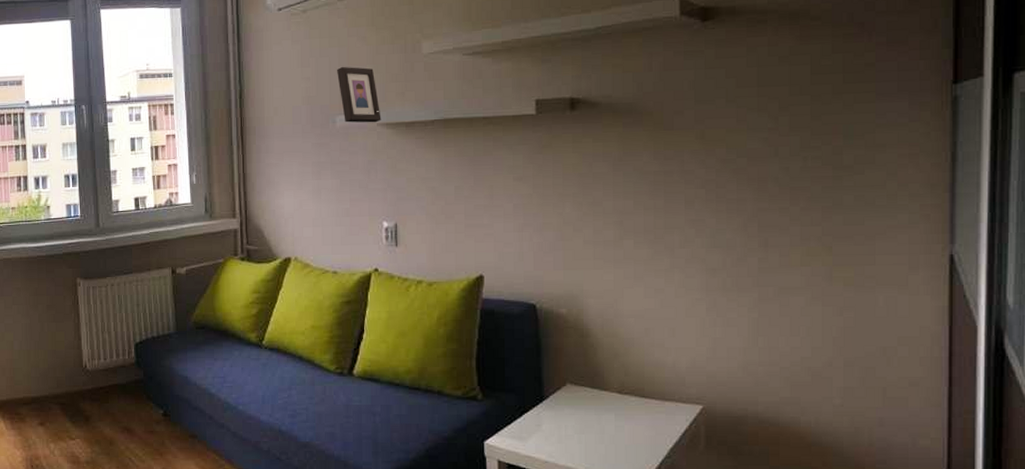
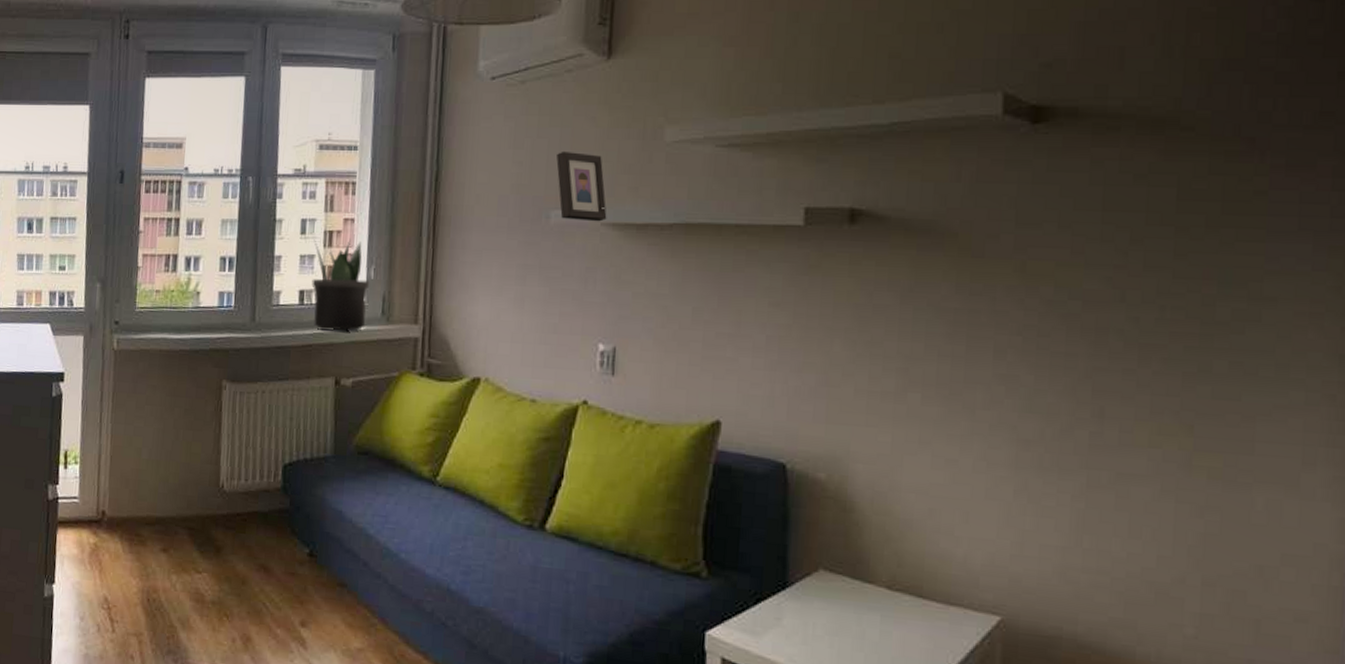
planter: none [142,151,193,230] -> present [311,238,370,332]

